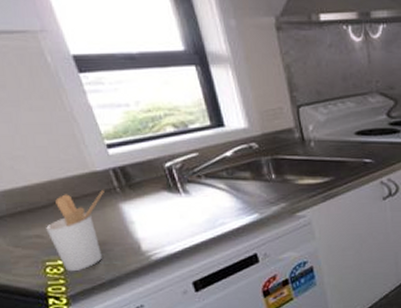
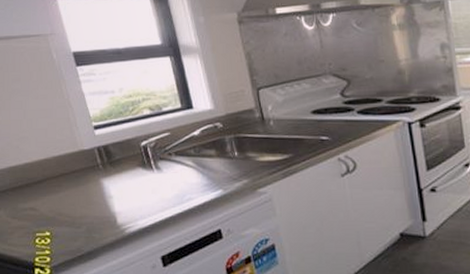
utensil holder: present [46,189,104,272] -> none [39,166,89,243]

